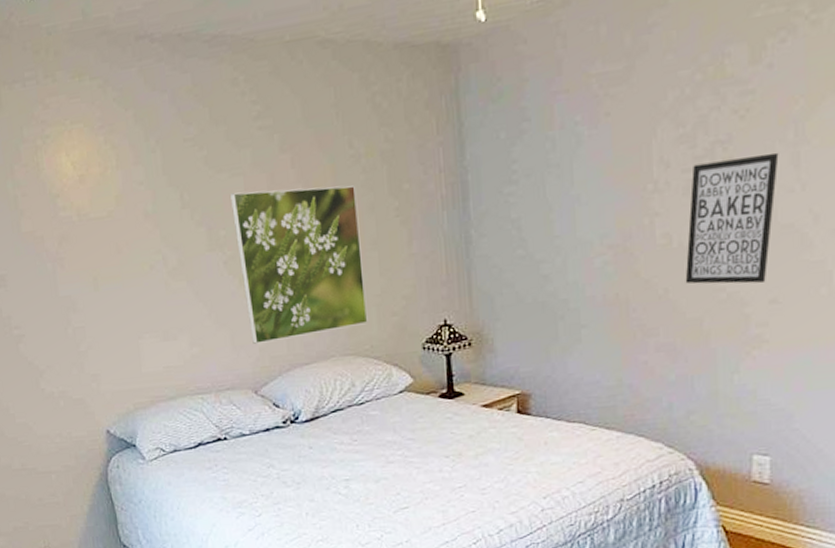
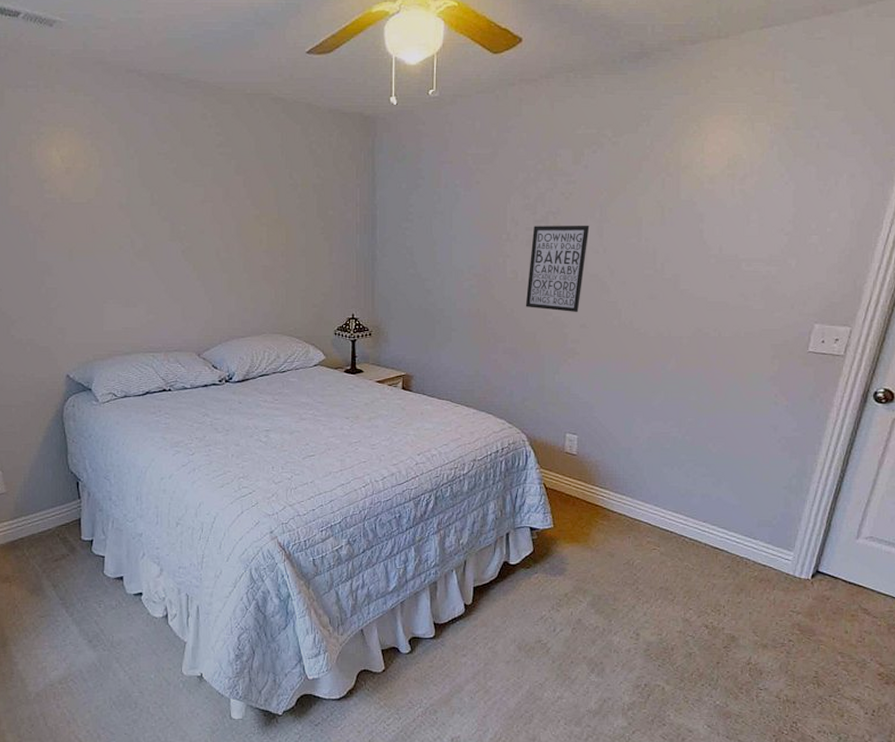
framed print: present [230,185,368,344] -> none [192,199,294,317]

